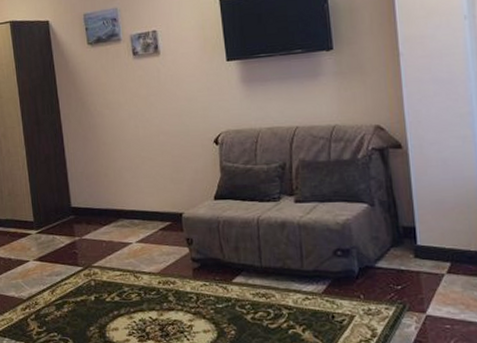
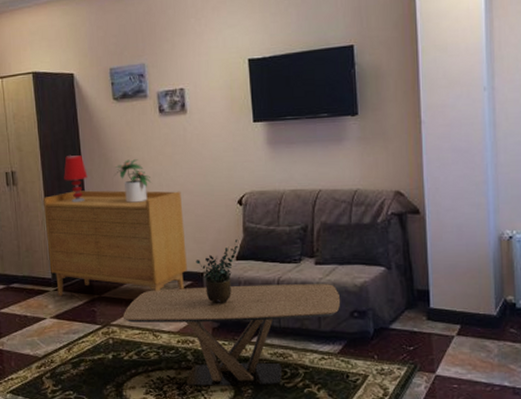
sideboard: none [23,132,166,240] -> present [42,190,187,297]
table lamp: none [42,100,66,146] -> present [64,155,88,202]
potted plant: none [91,102,128,145] -> present [114,159,152,203]
coffee table: none [103,222,323,328] -> present [122,284,341,386]
potted plant: none [174,179,216,245] -> present [195,240,238,304]

